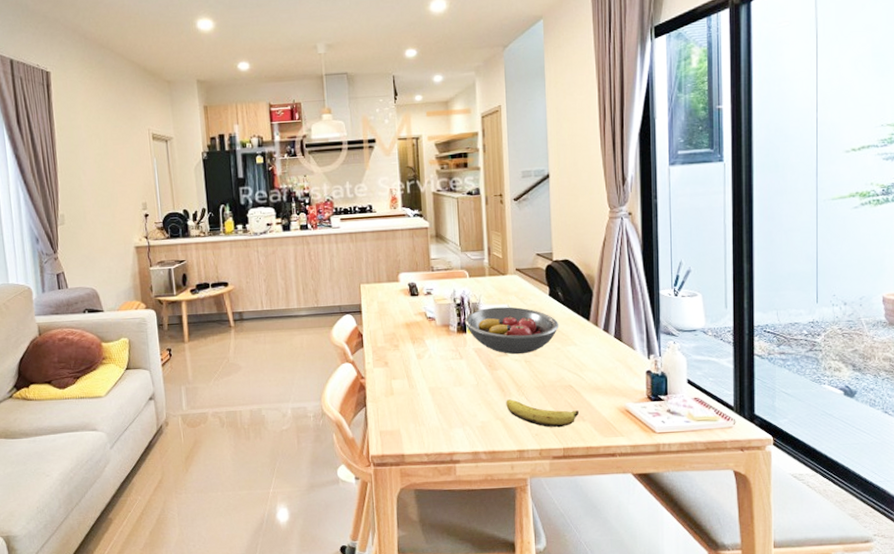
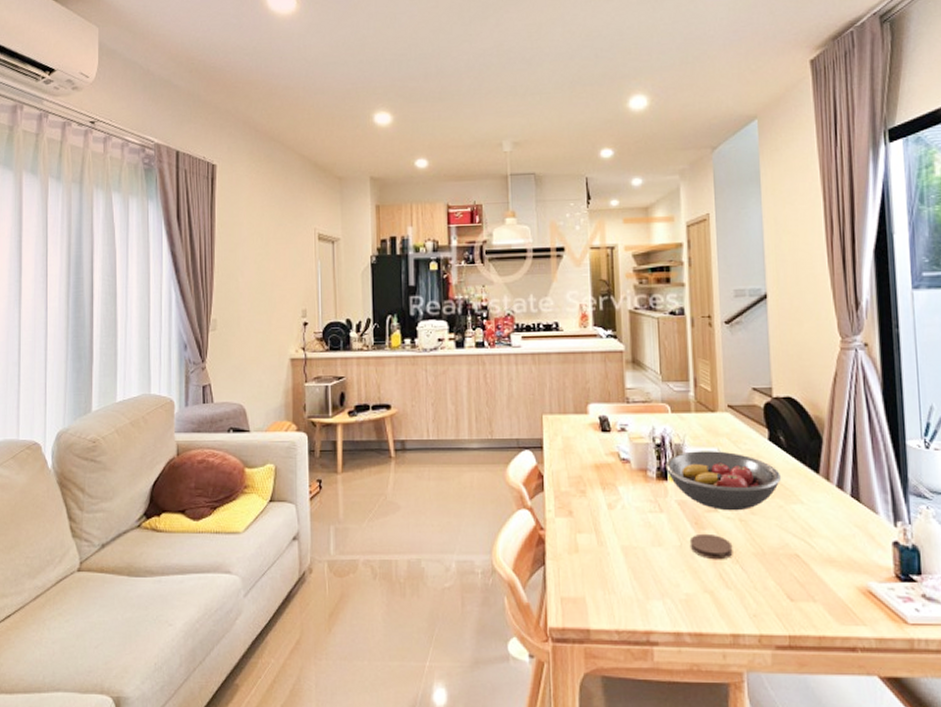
coaster: none [484,373,520,394] -> present [689,533,733,560]
banana: present [506,399,579,428] -> none [716,567,808,608]

